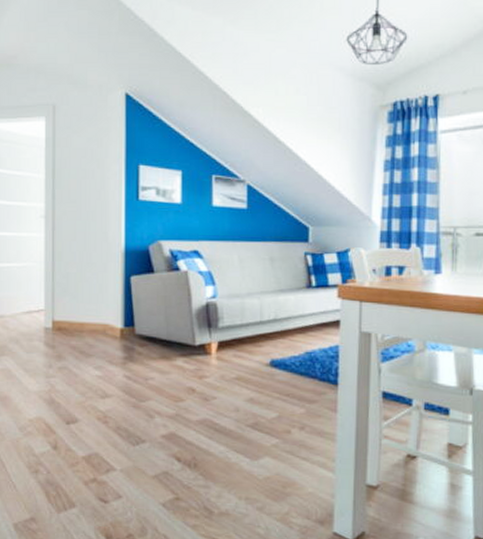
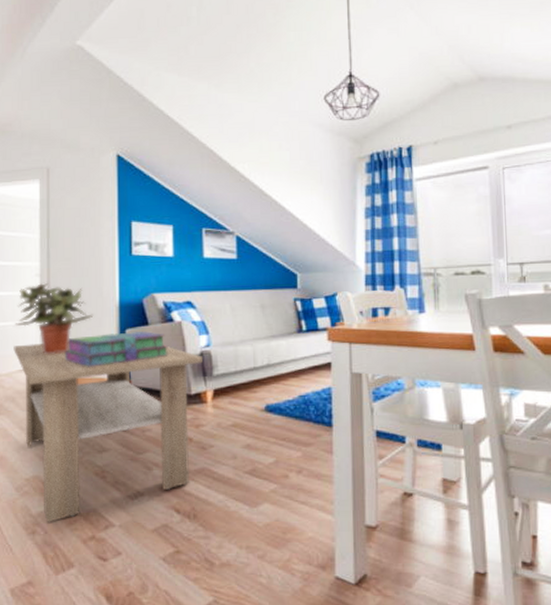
coffee table: none [18,286,208,463] -> present [13,342,202,522]
potted plant: none [19,225,99,298] -> present [15,283,94,354]
stack of books: none [70,278,173,313] -> present [65,330,168,367]

